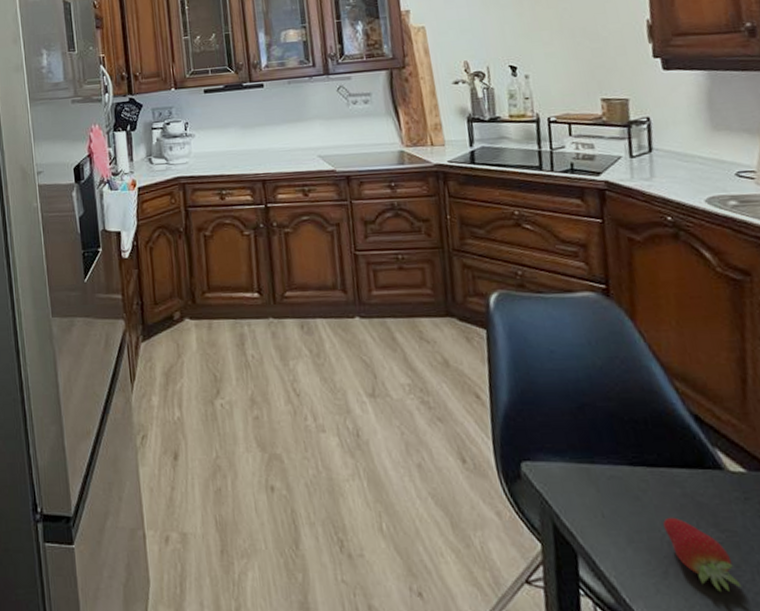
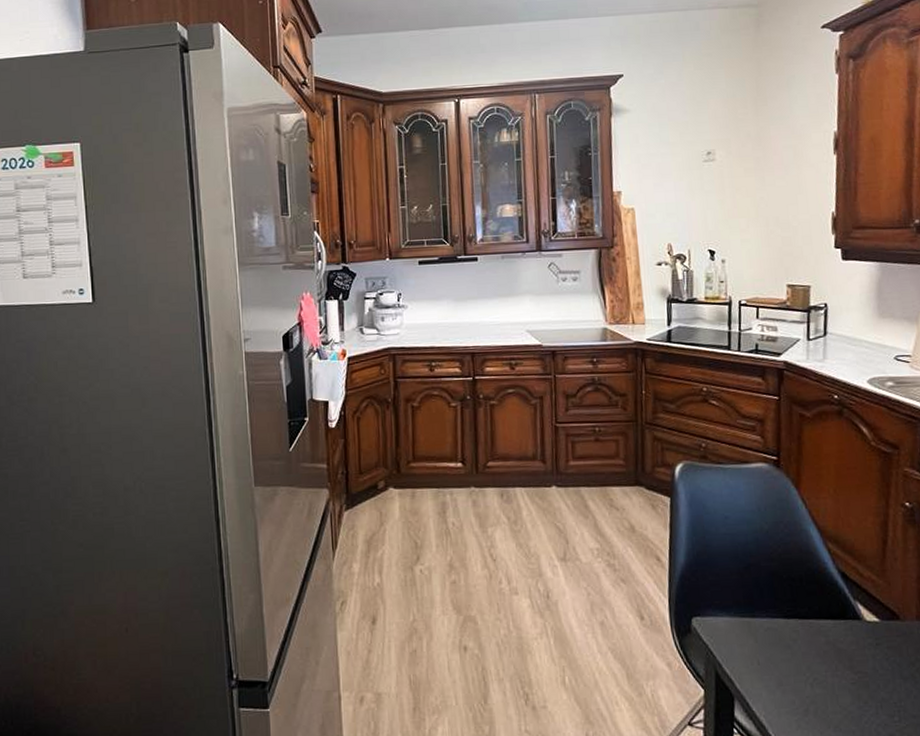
fruit: present [663,517,742,592] -> none [808,662,867,725]

